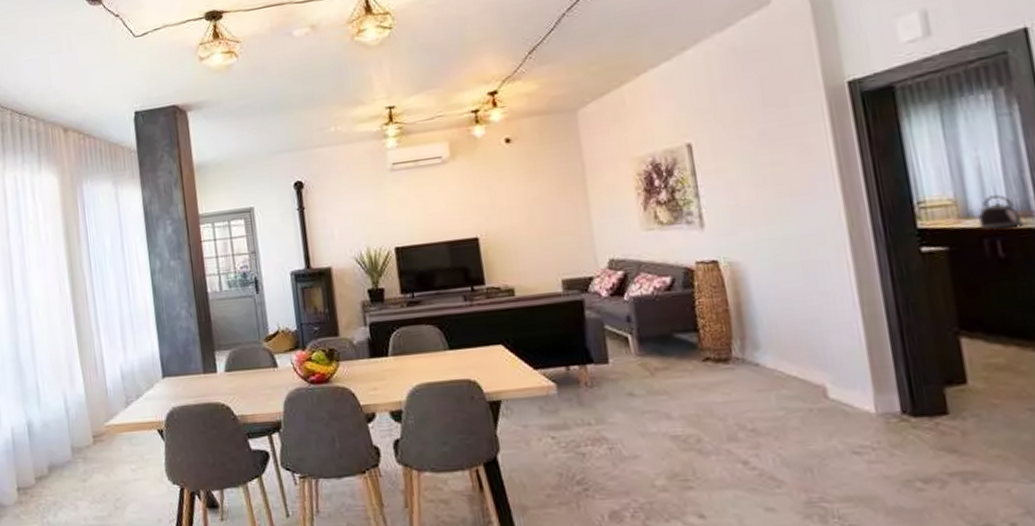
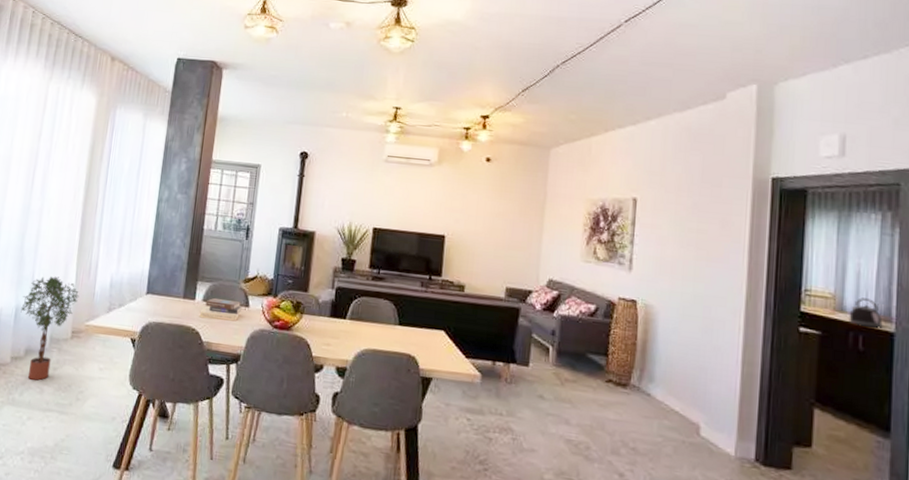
potted tree: none [32,380,92,497] -> present [21,276,80,381]
books: none [225,363,270,391] -> present [199,297,242,322]

